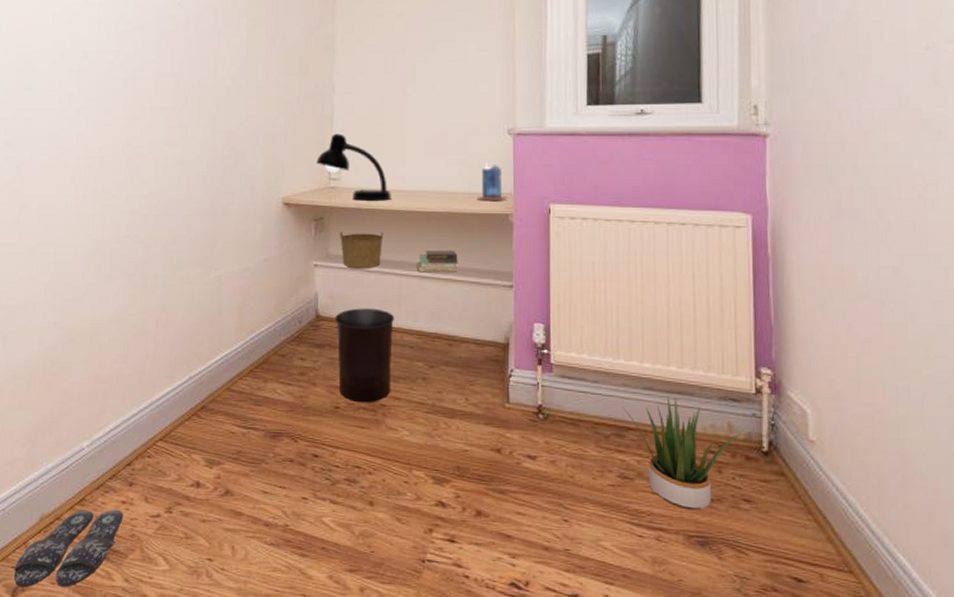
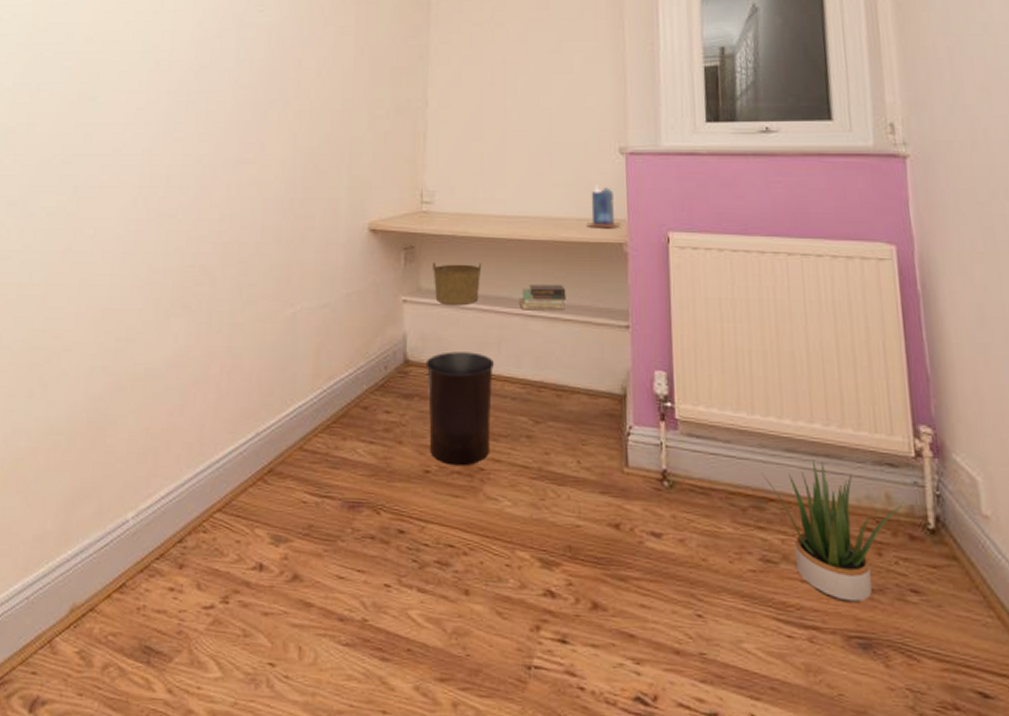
slippers: present [14,509,123,588] -> none [34,598,170,700]
desk lamp: present [316,133,391,201] -> none [407,152,490,227]

